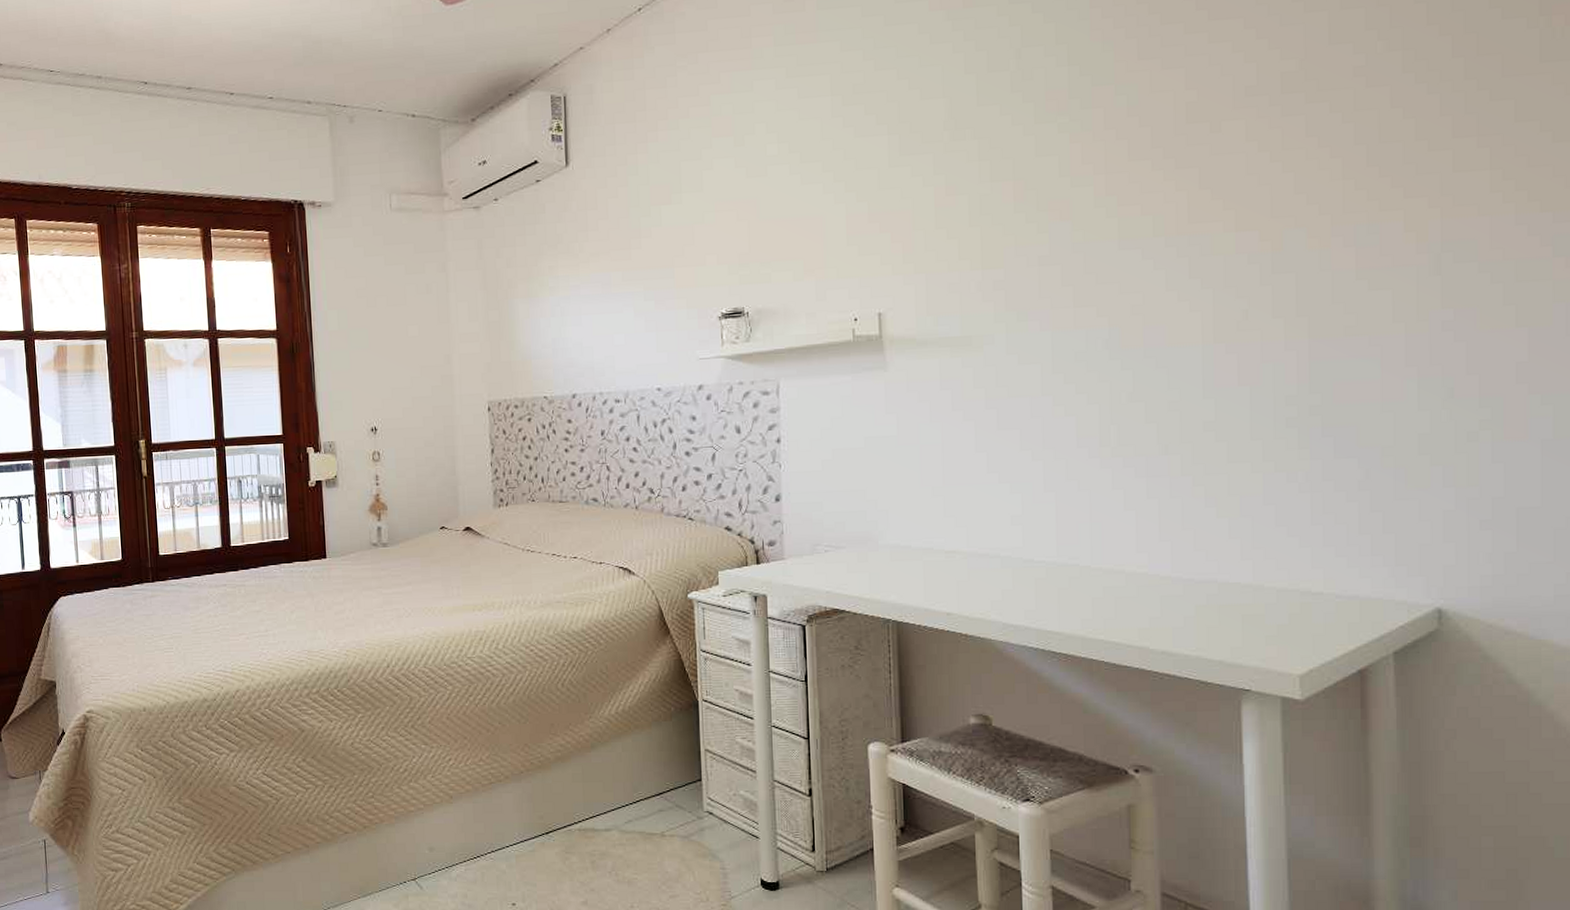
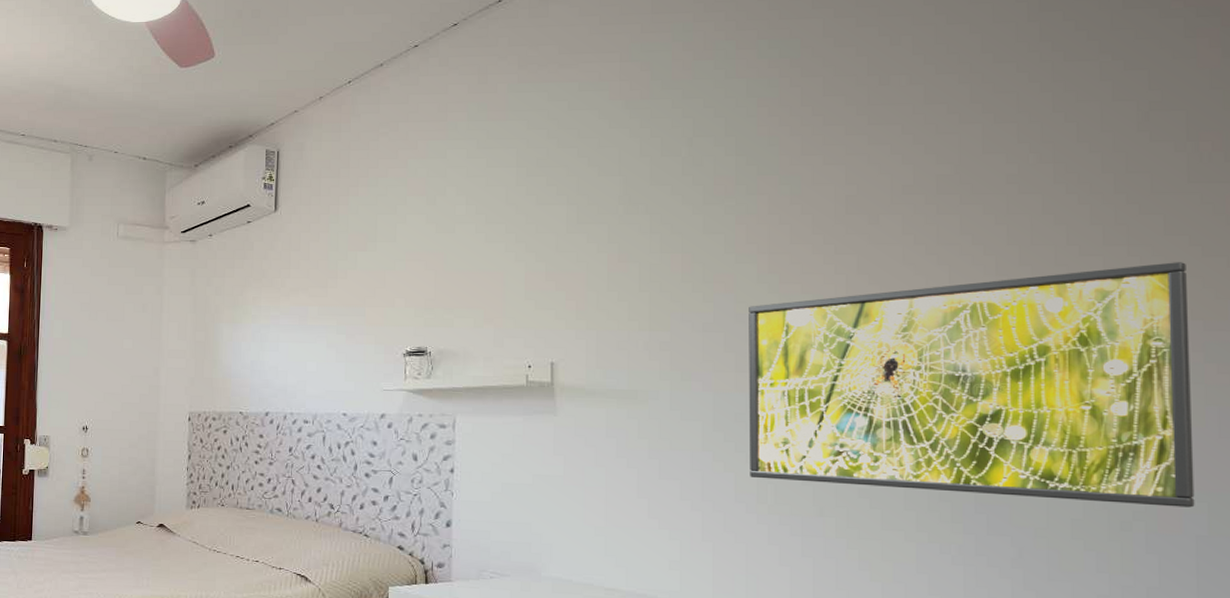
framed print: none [1086,150,1541,420] -> present [748,262,1195,508]

